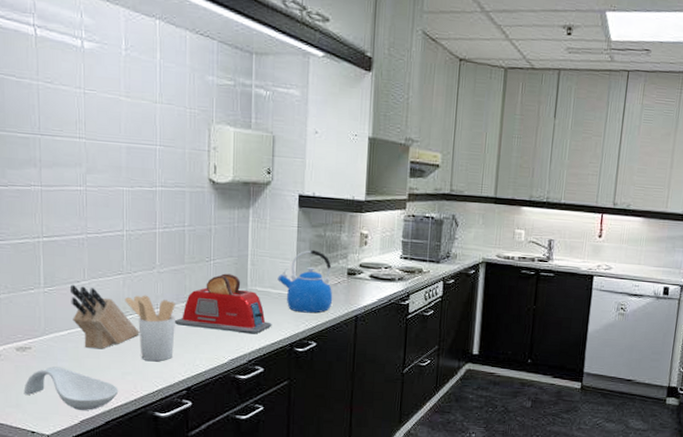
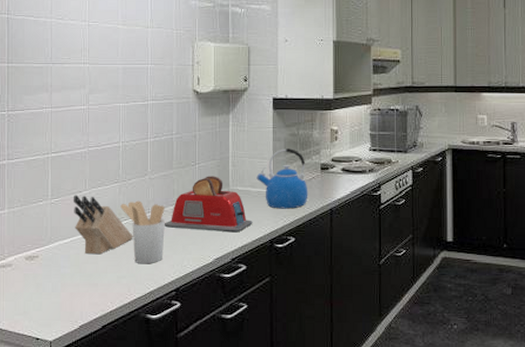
spoon rest: present [23,366,119,410] -> none [30,273,114,315]

